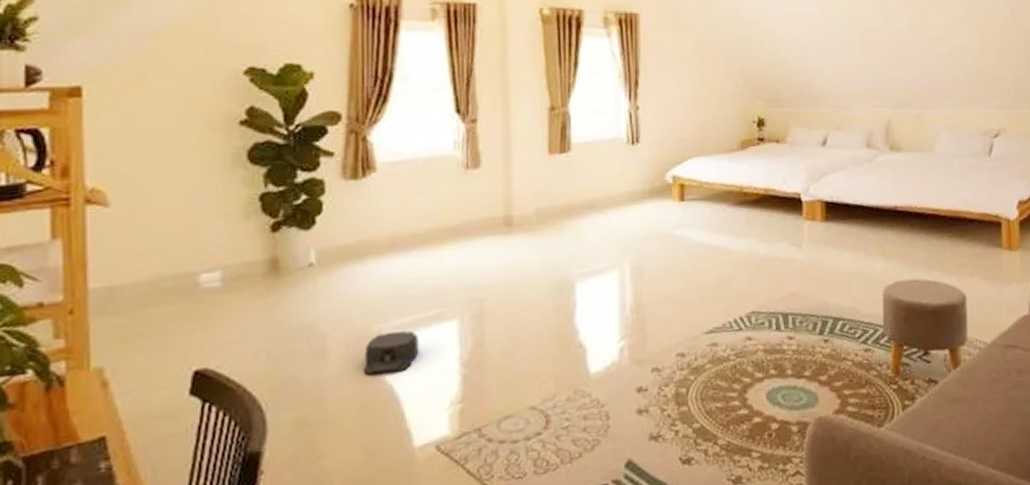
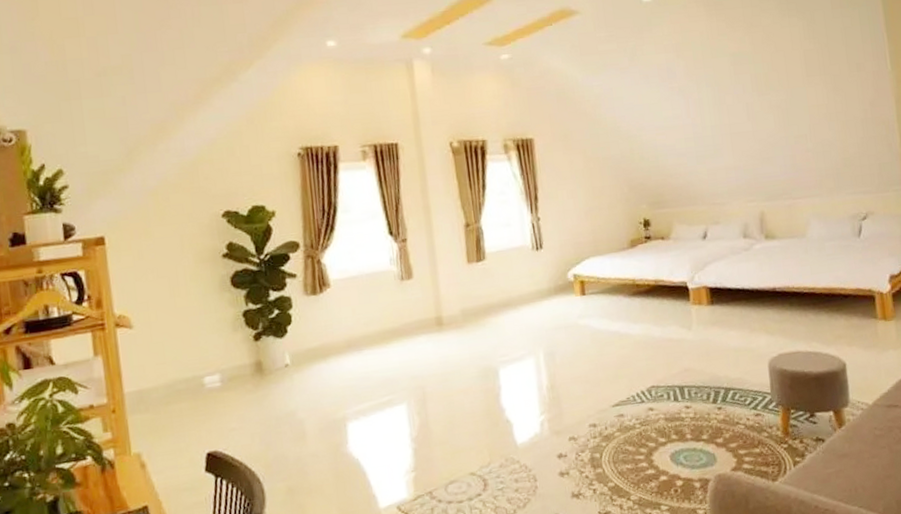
robot vacuum: present [364,330,419,376] -> none [334,414,377,452]

